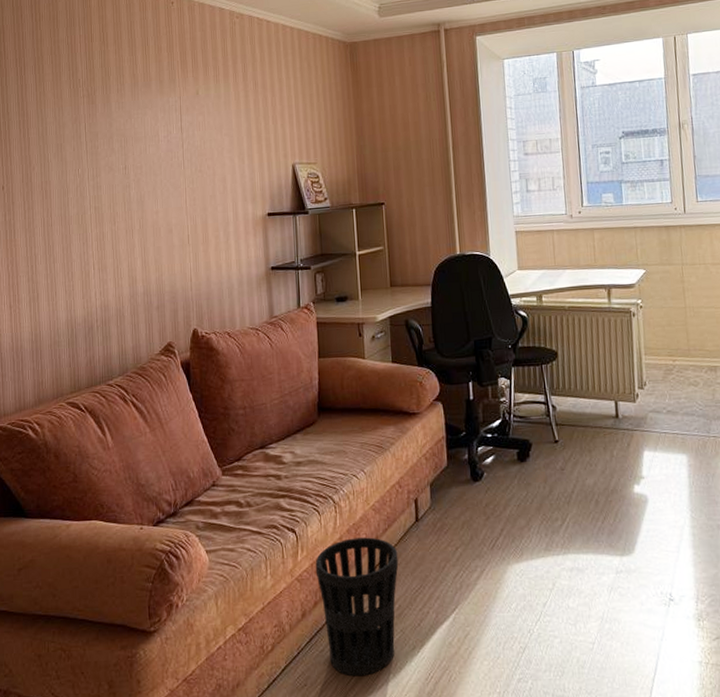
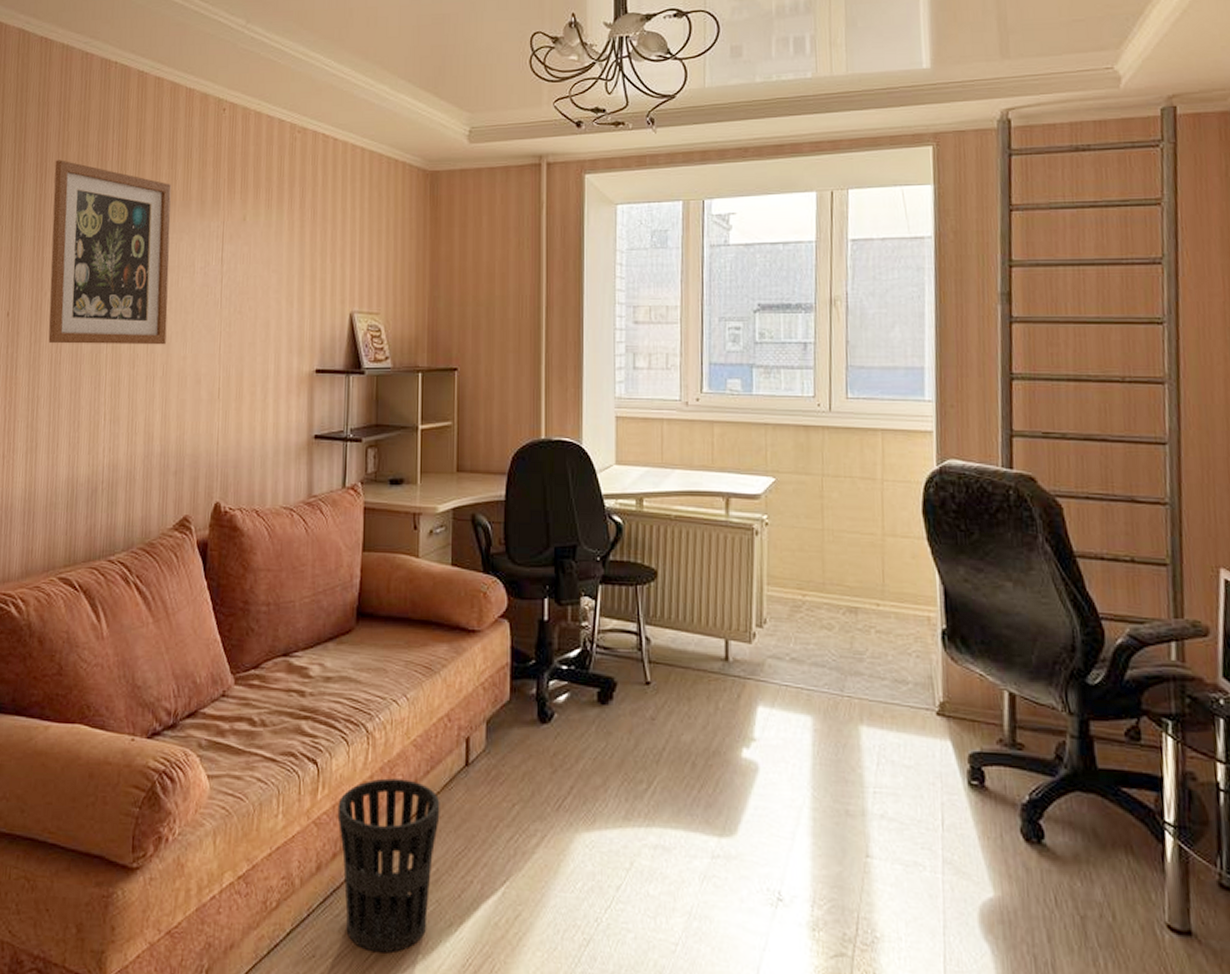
wall art: none [32,54,140,209] -> present [48,160,172,345]

